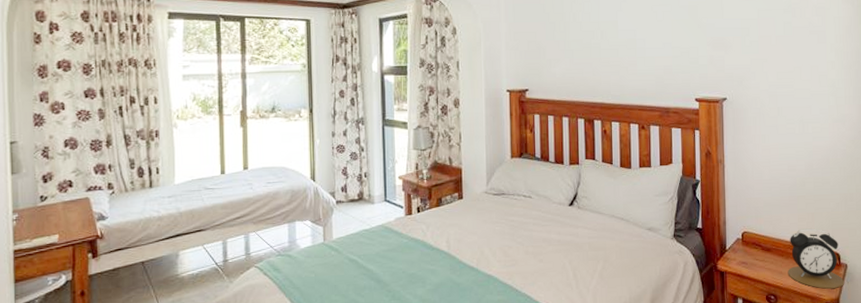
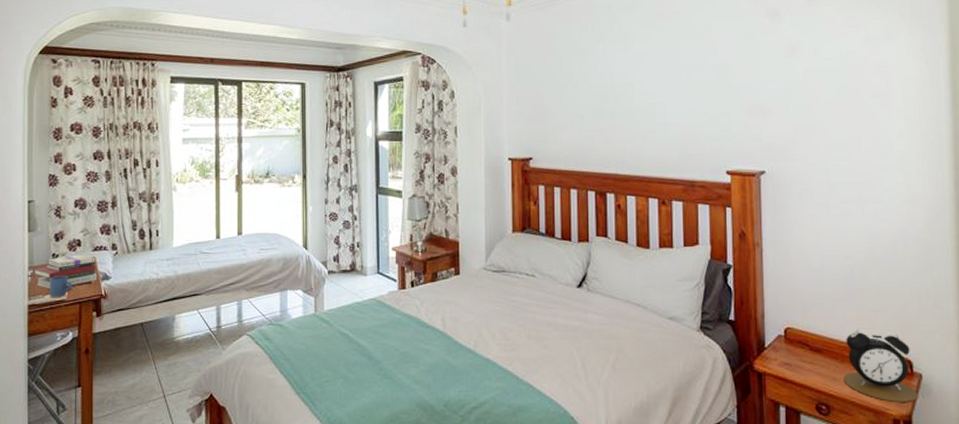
books: none [19,195,91,232] -> present [34,254,96,288]
mug: none [37,217,64,242] -> present [49,275,72,298]

